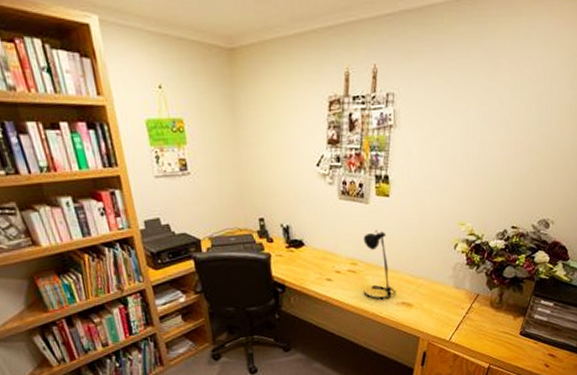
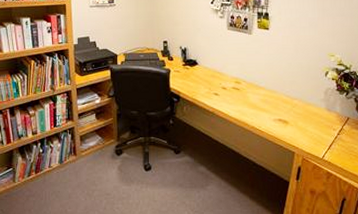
desk lamp: present [363,230,396,301] -> none [245,56,274,116]

